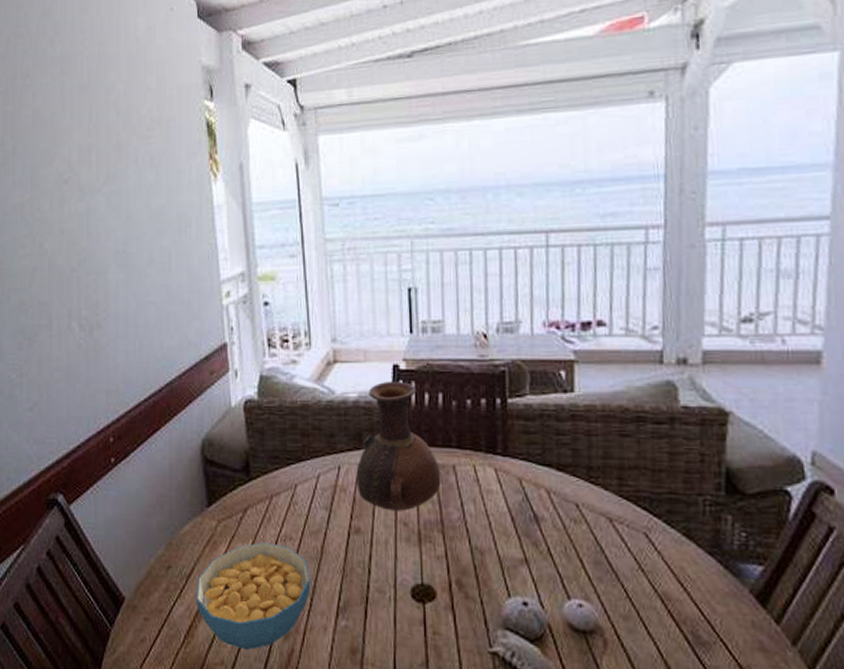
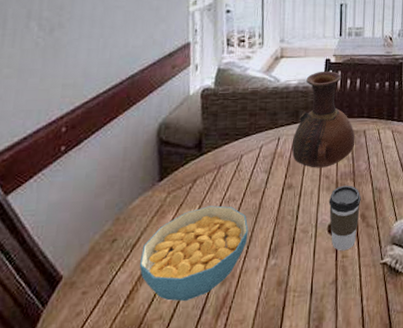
coffee cup: none [409,537,455,626] -> present [328,185,361,251]

